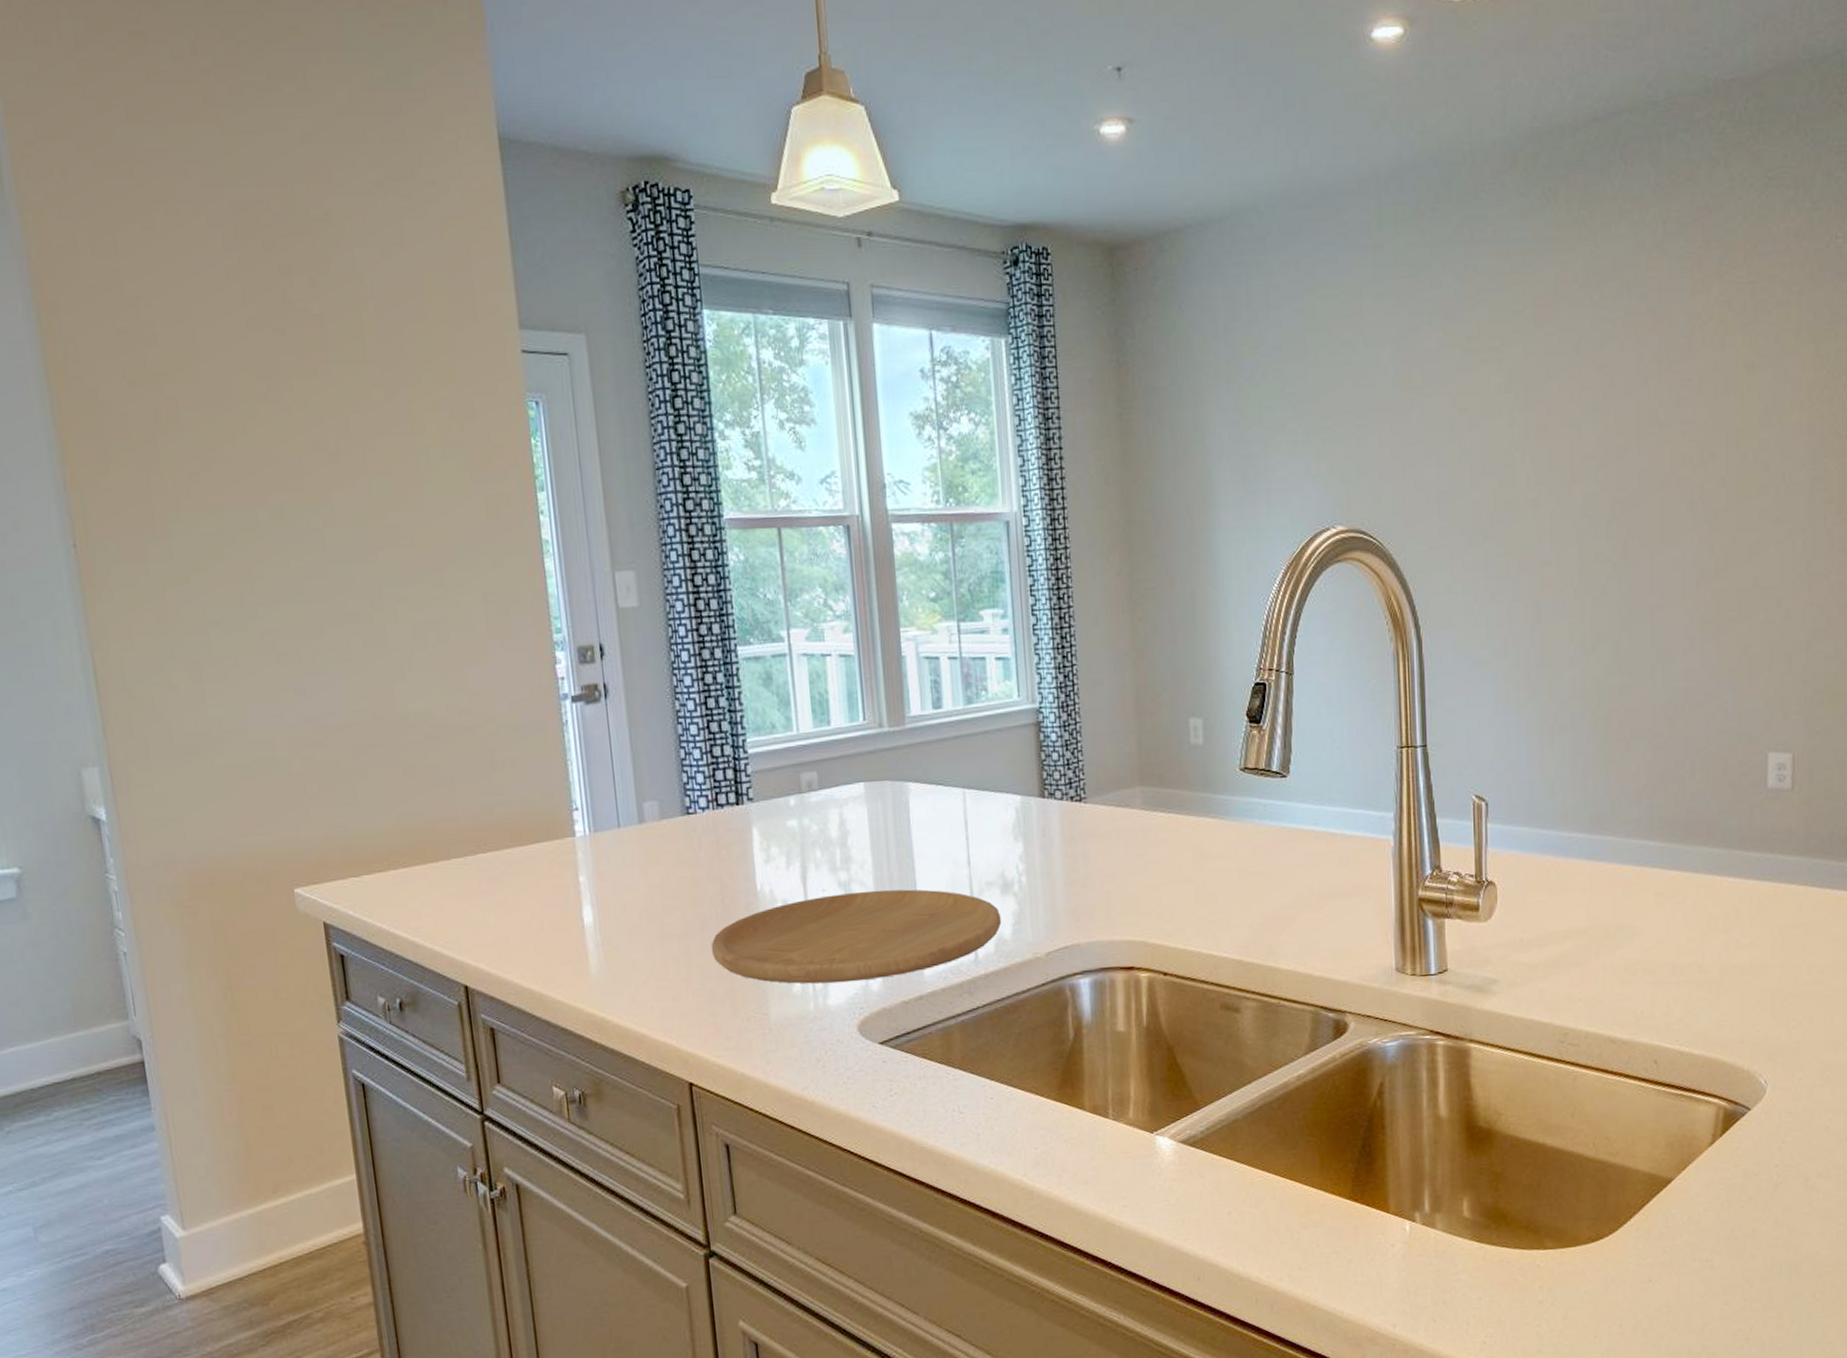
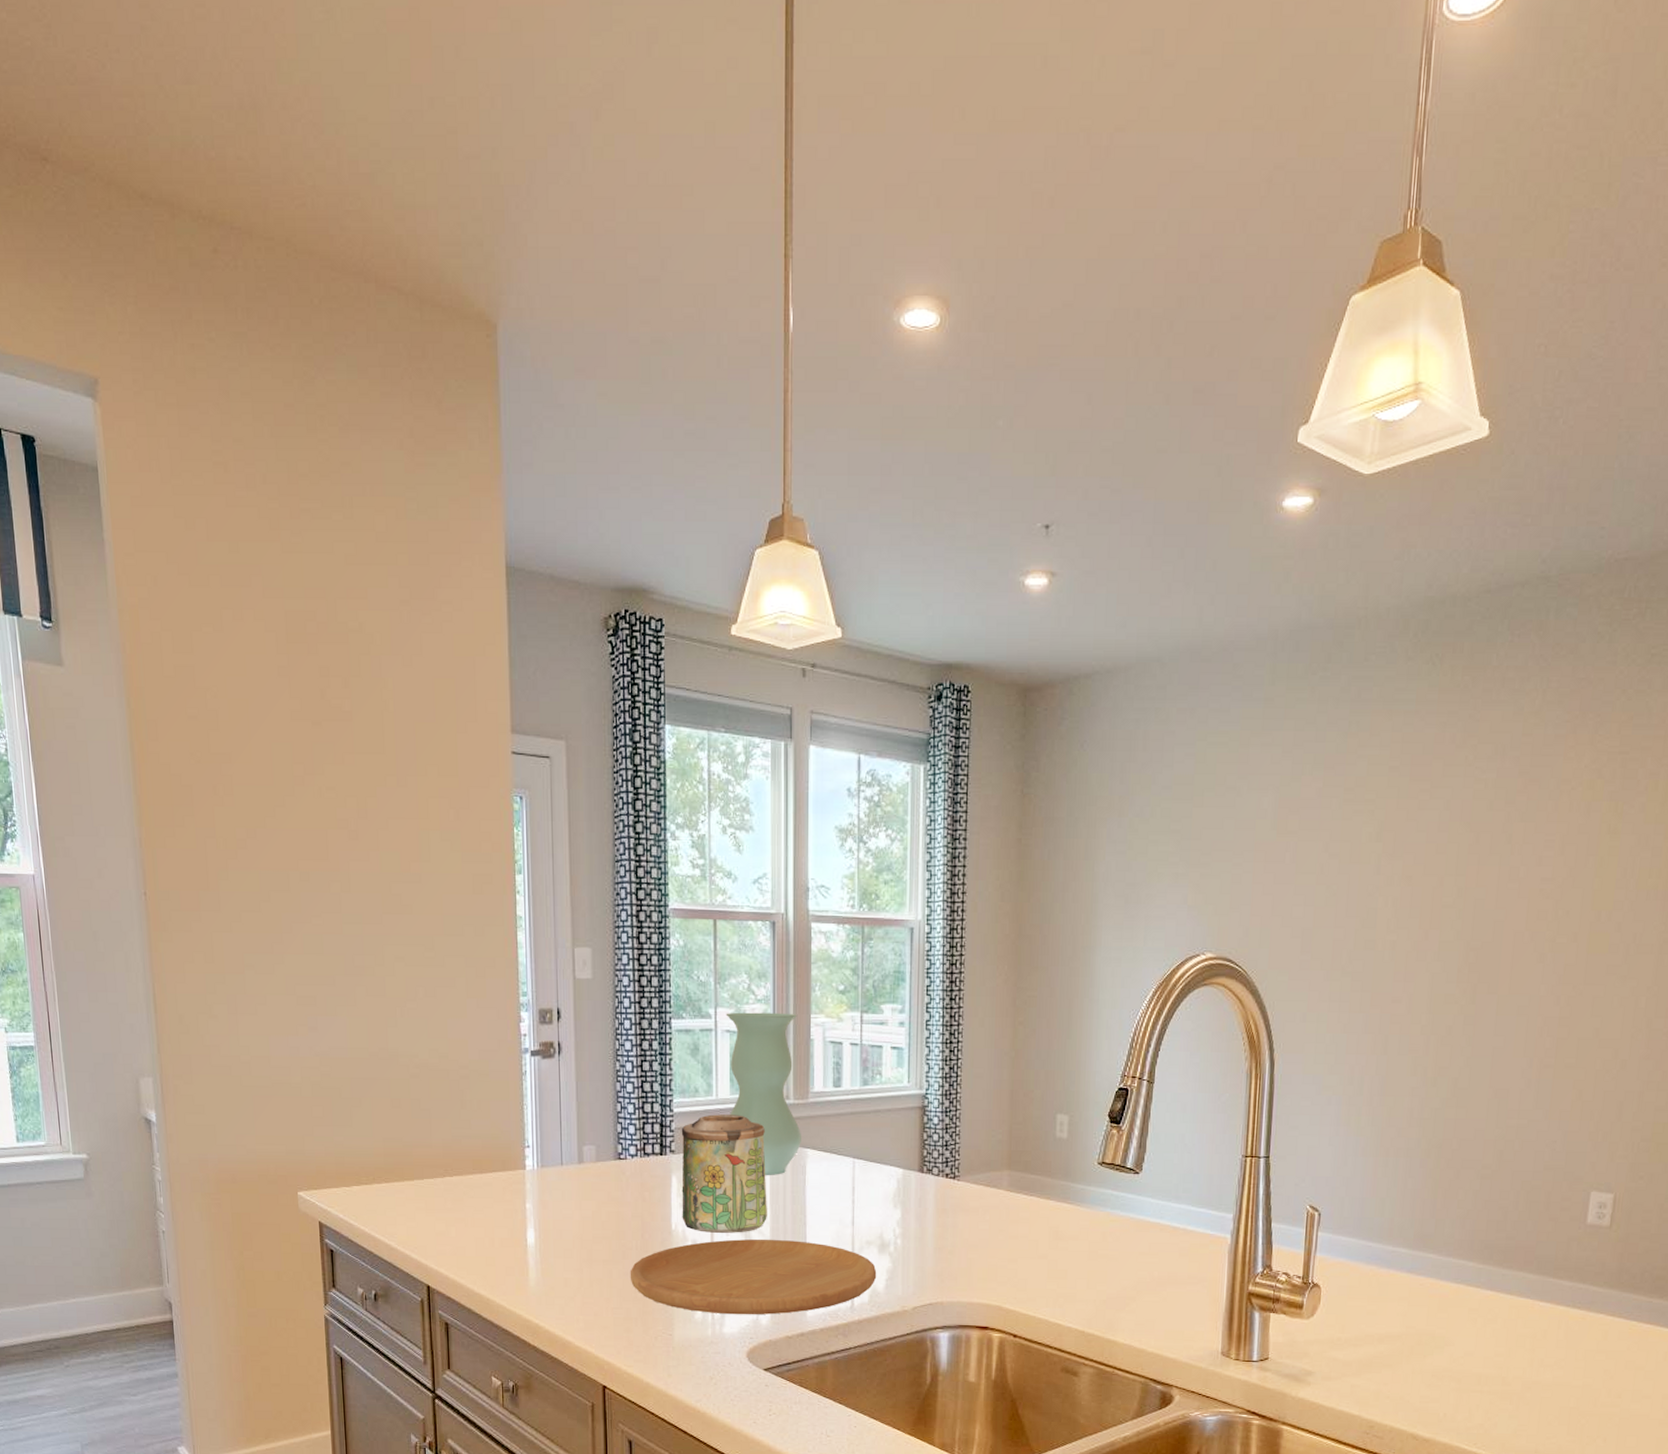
canister: none [758,750,869,891] -> present [681,1114,767,1233]
vase: none [800,628,901,818] -> present [726,1012,801,1176]

